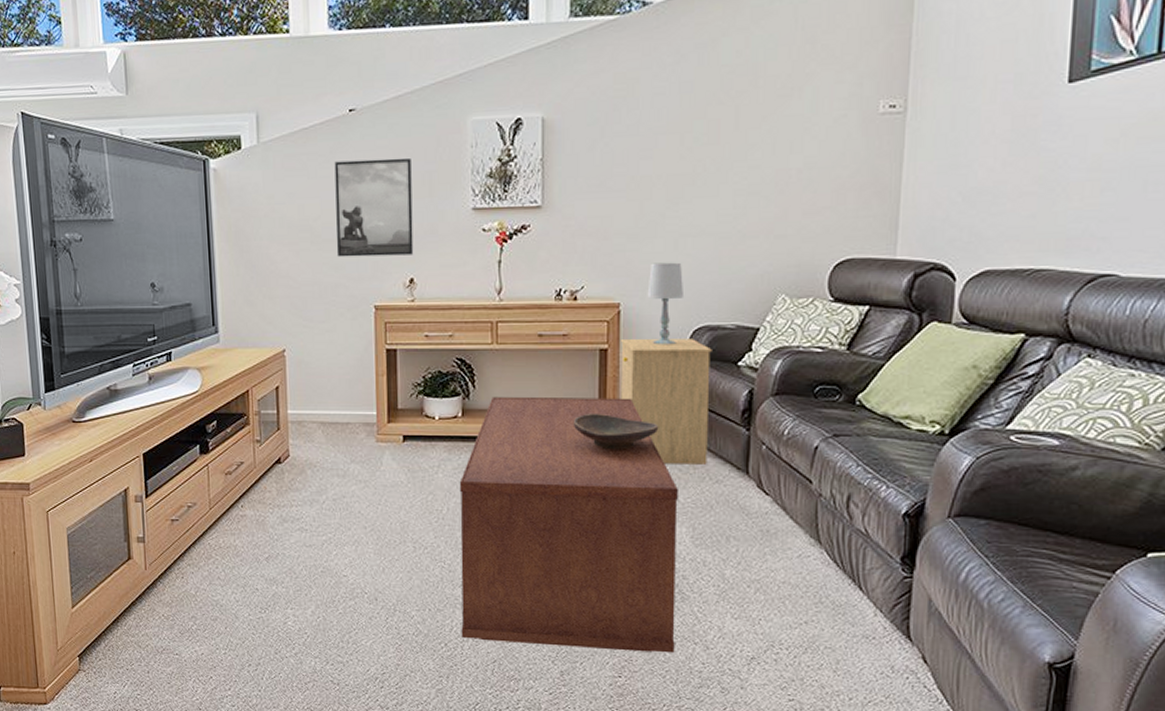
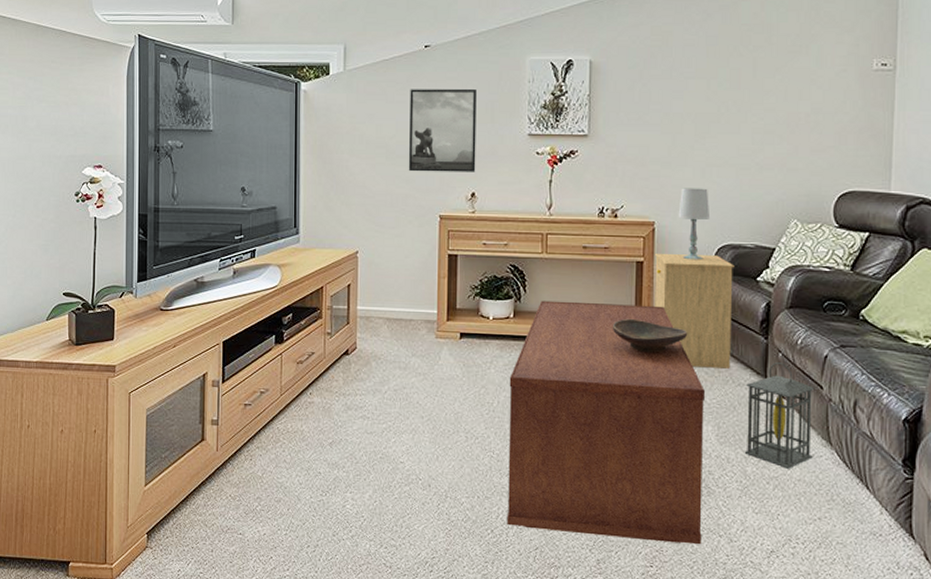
lantern: none [722,456,803,571] -> present [744,362,815,469]

